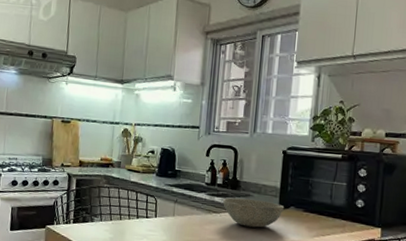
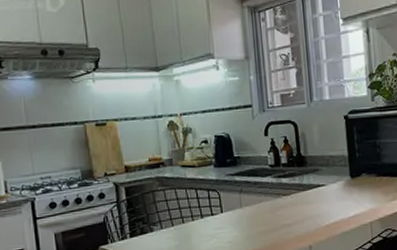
bowl: present [222,197,285,228] -> none [290,172,356,204]

